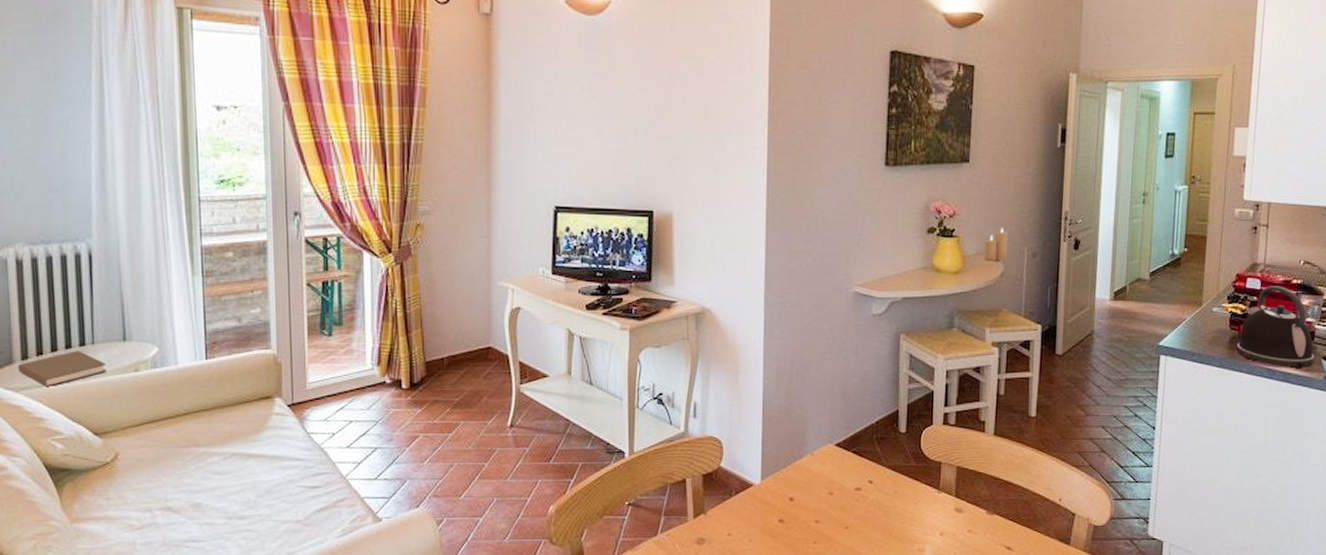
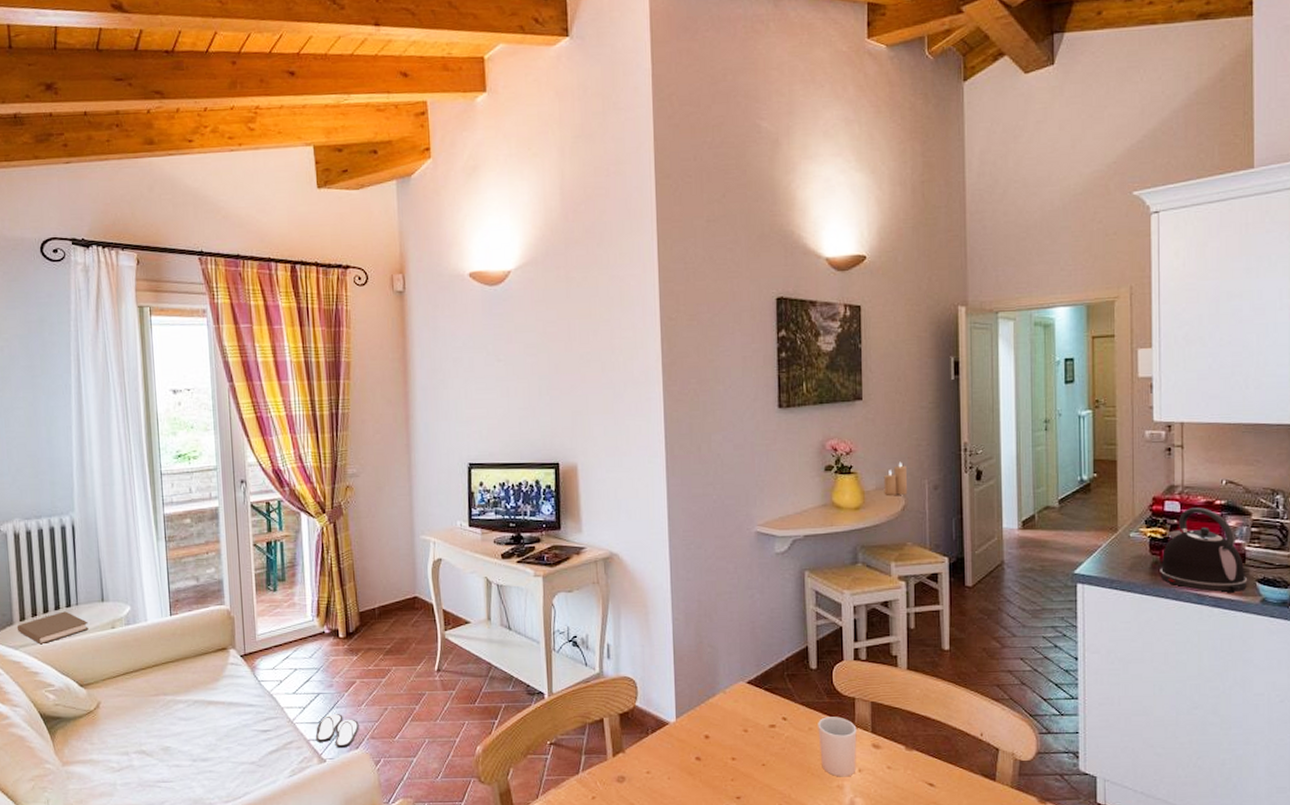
slippers: none [372,470,421,506] -> present [316,714,359,748]
mug: none [903,480,941,540] -> present [818,717,857,777]

